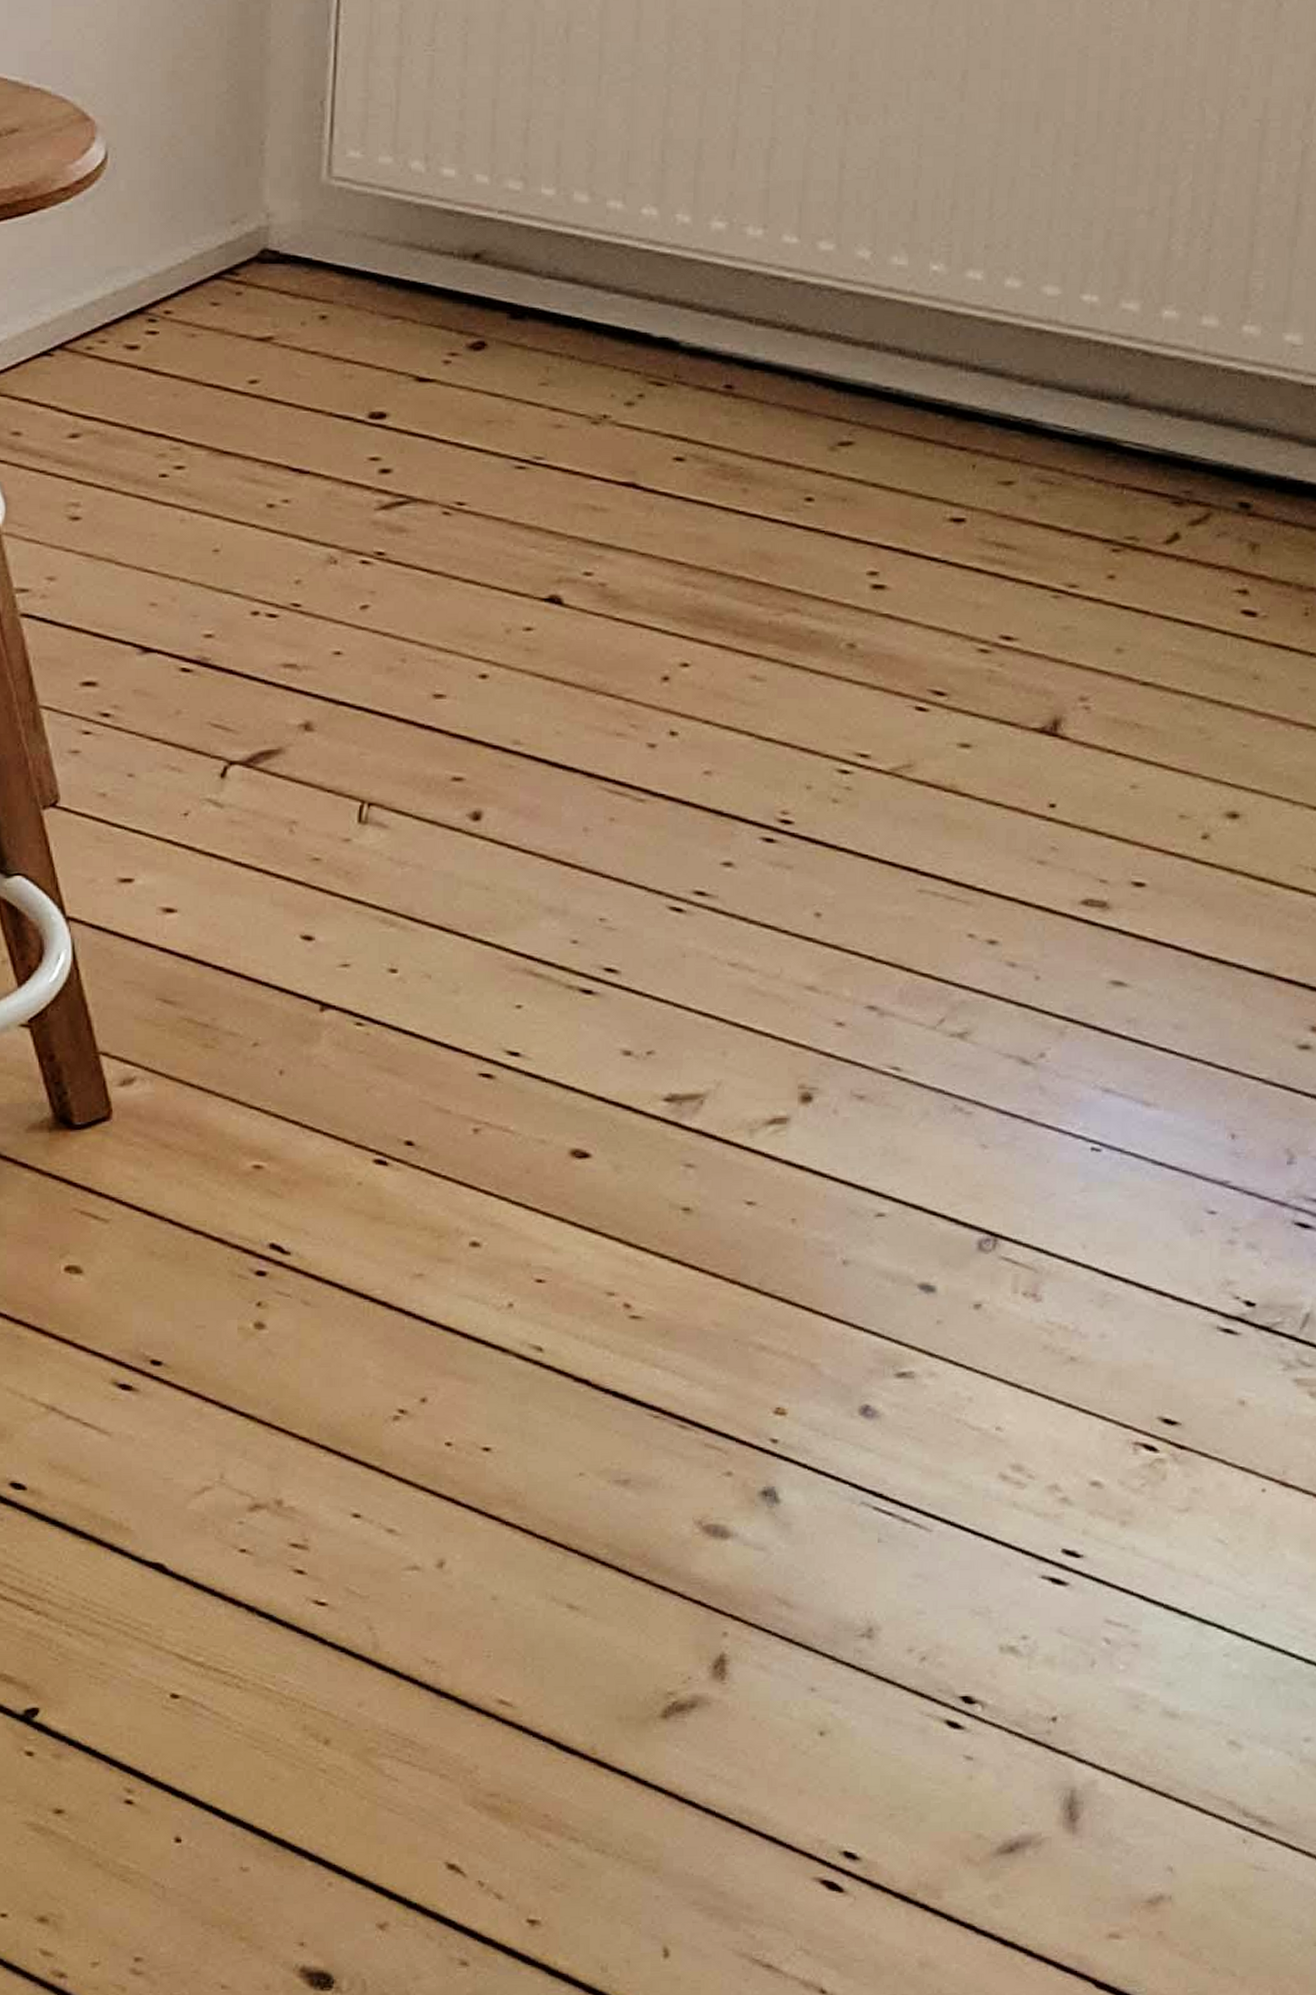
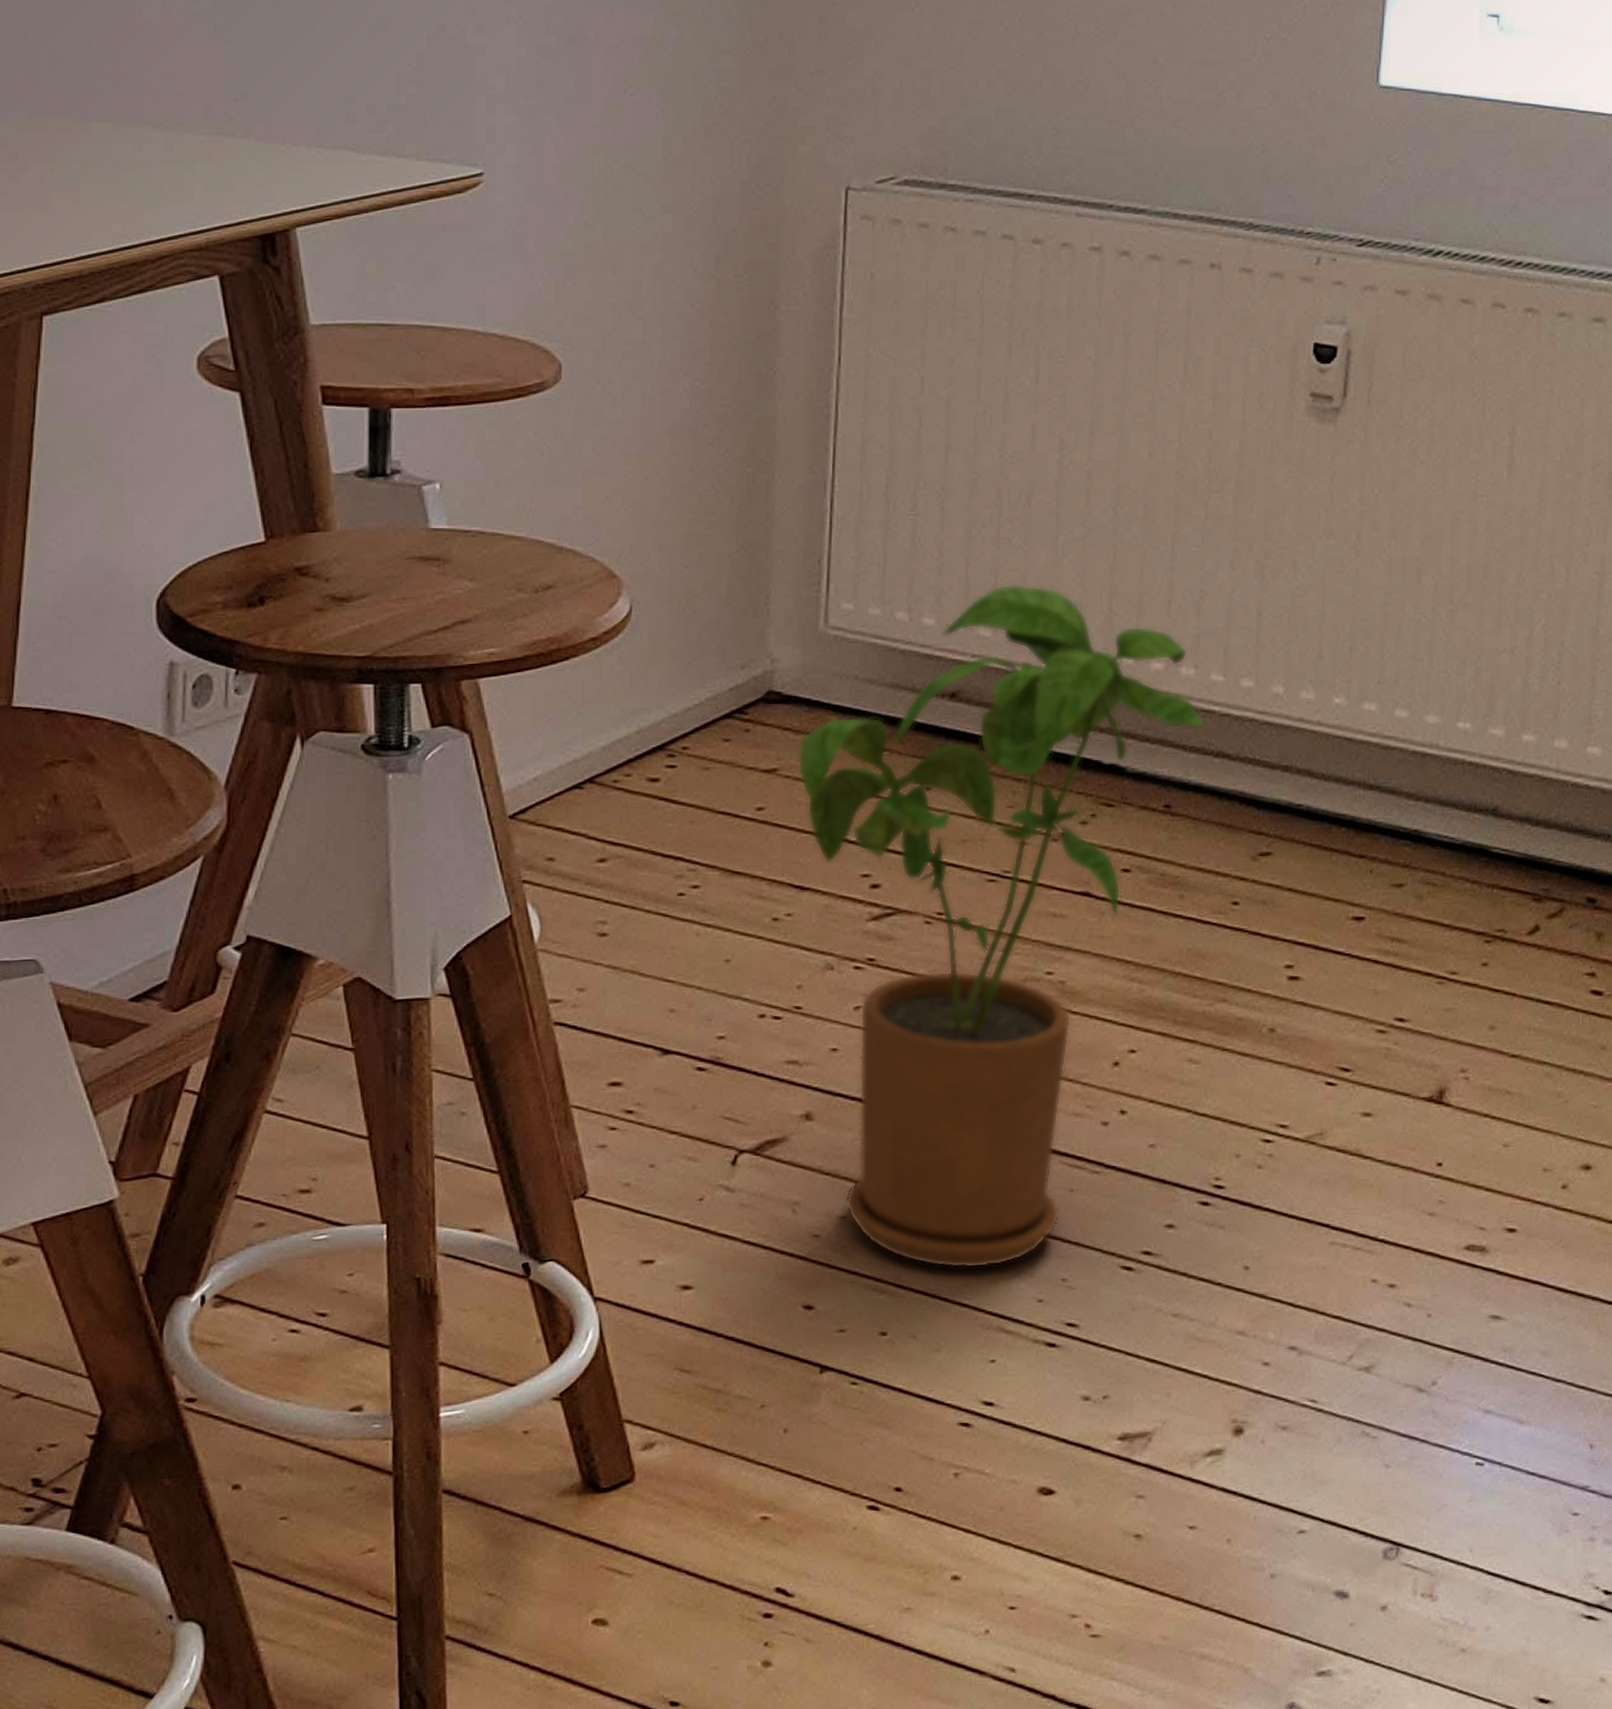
house plant: none [296,130,775,903] -> present [798,584,1205,1269]

